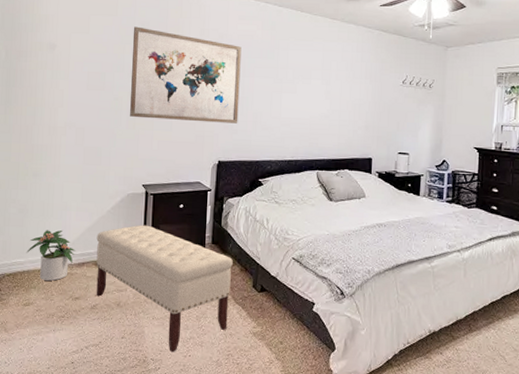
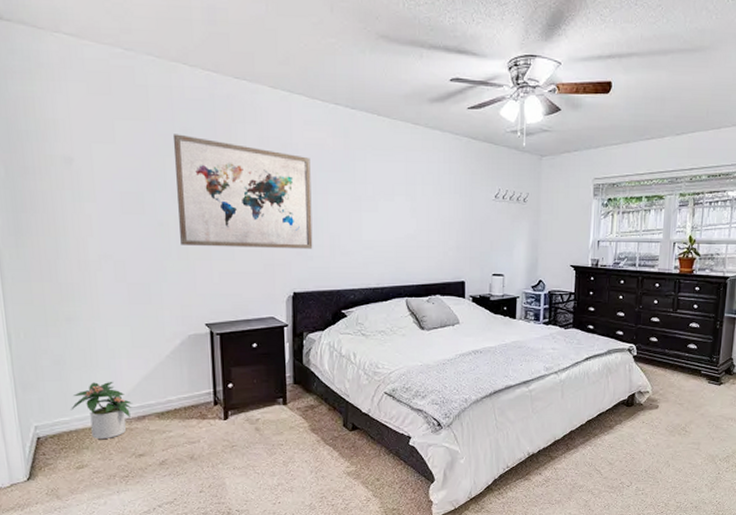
bench: present [95,225,233,353] -> none [156,369,319,502]

